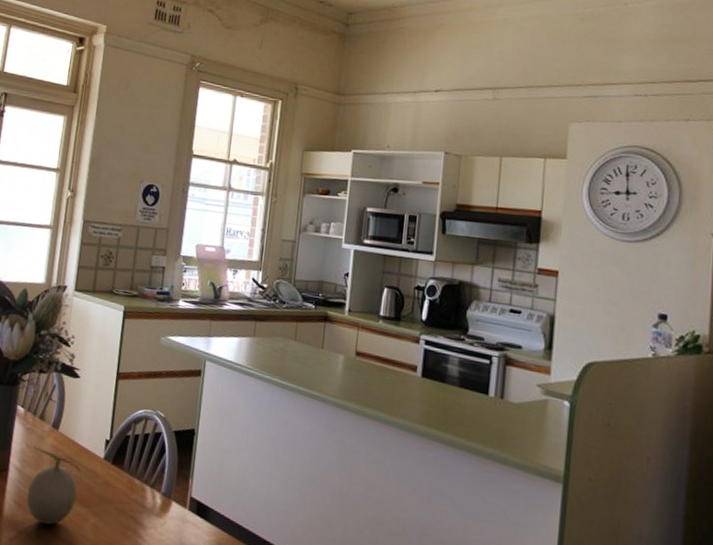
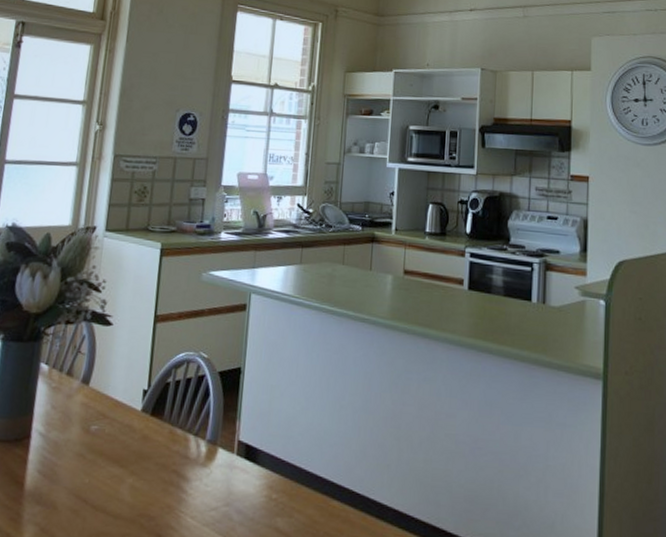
fruit: present [26,446,82,525] -> none [52,406,117,493]

